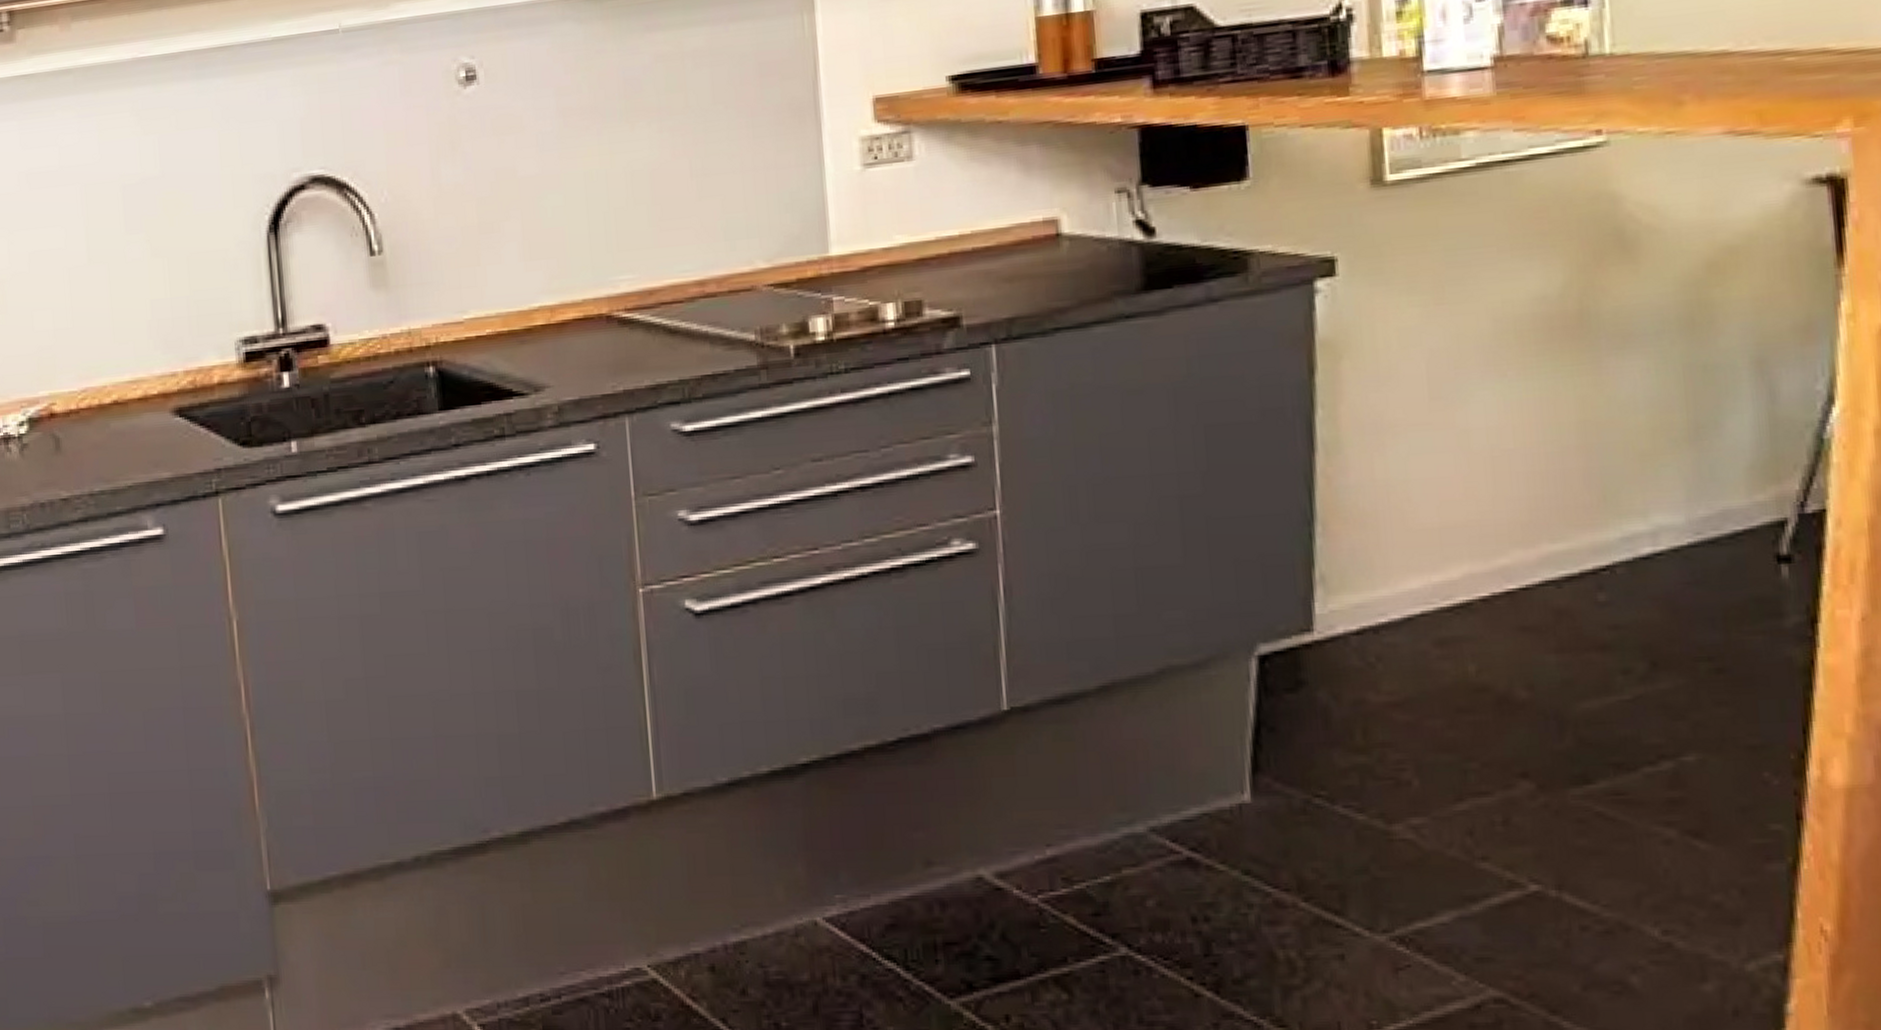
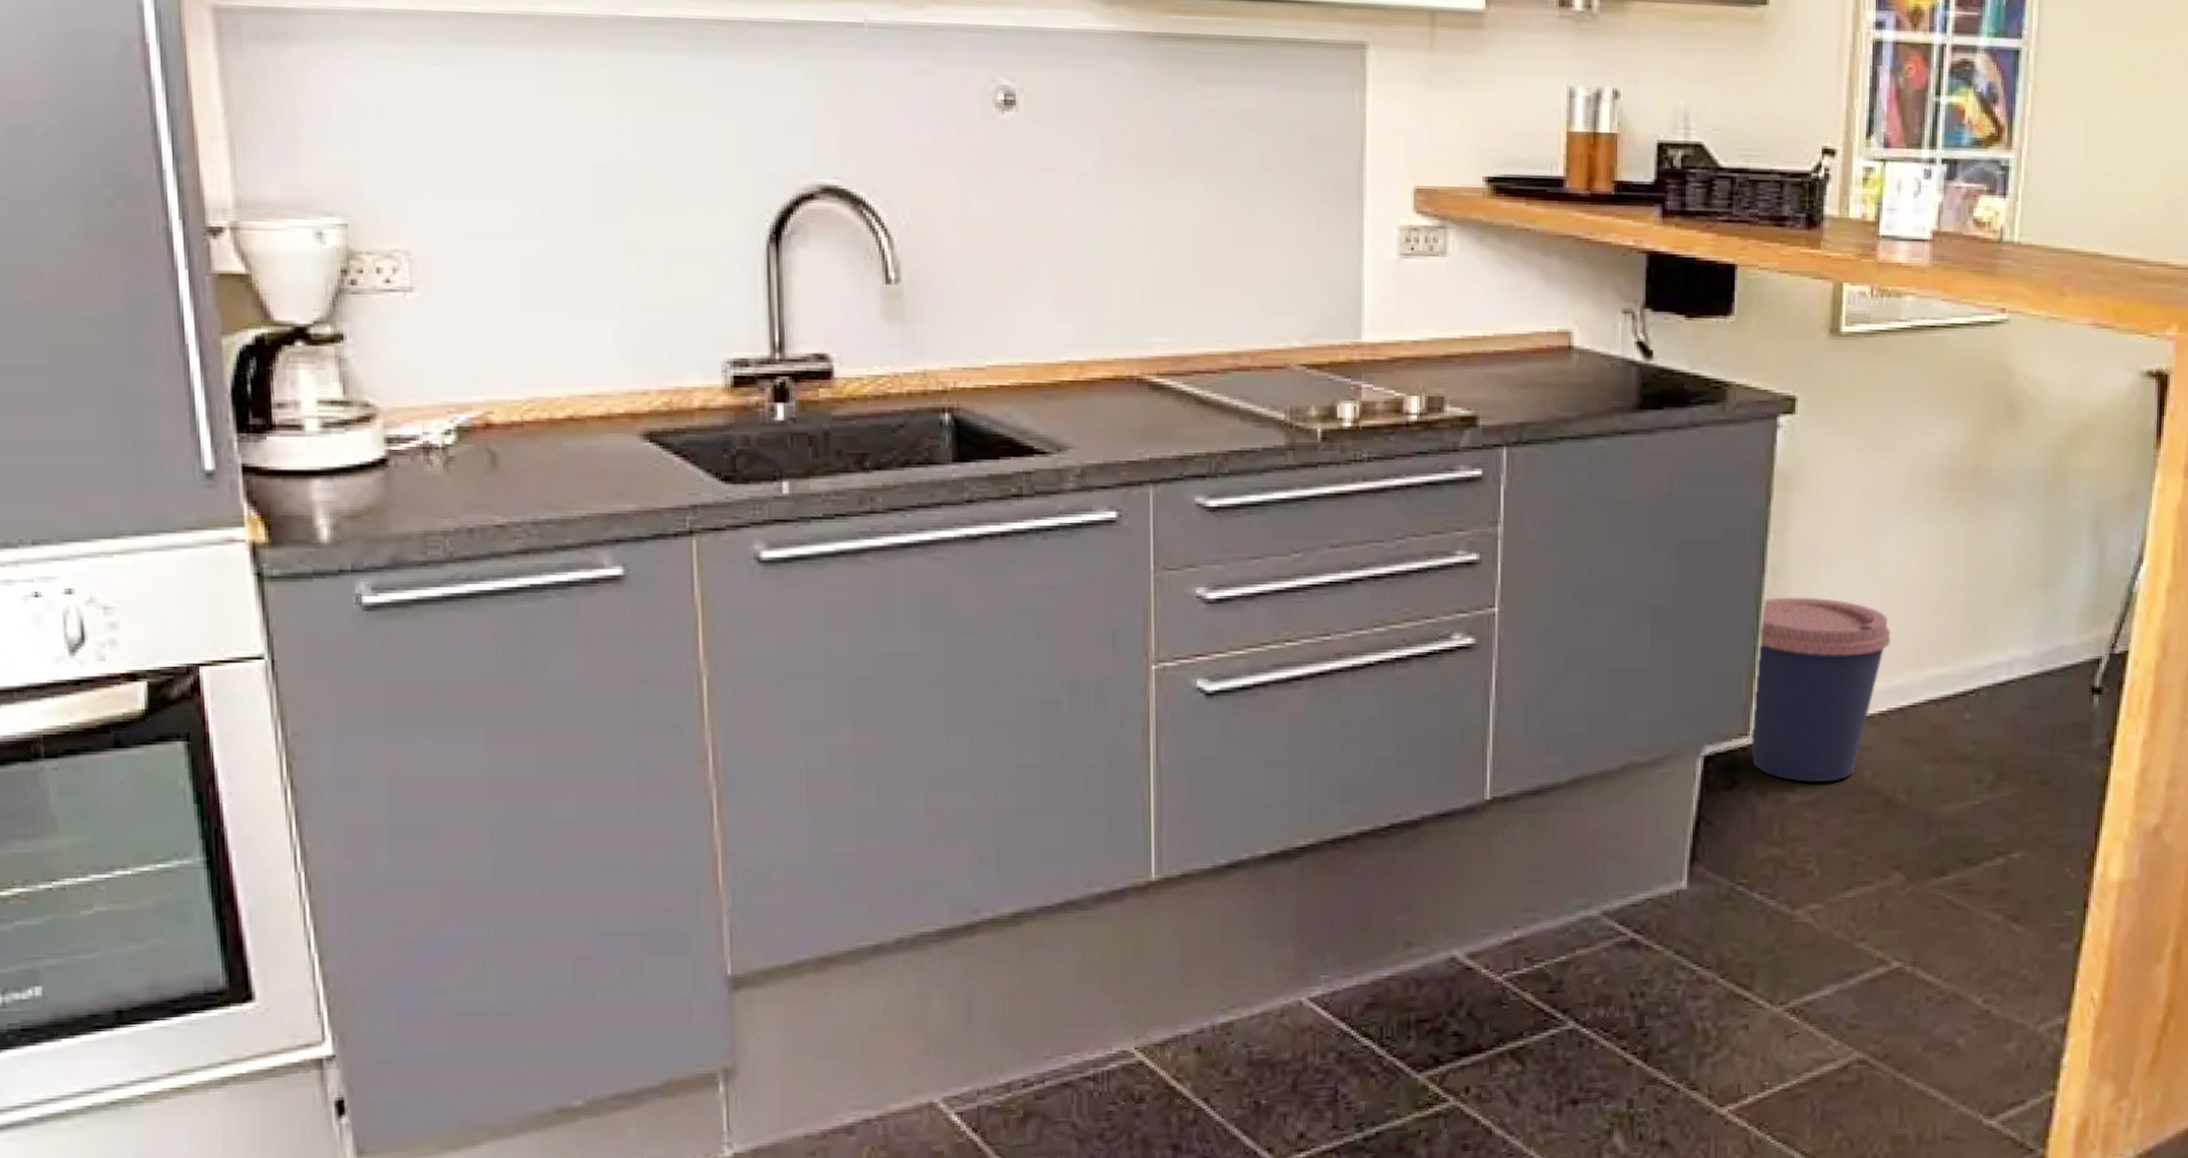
coffee cup: none [1313,474,1488,681] -> present [1750,597,1892,783]

